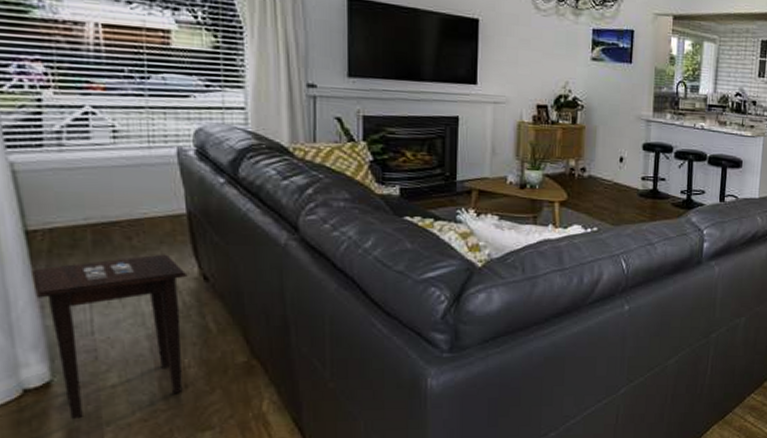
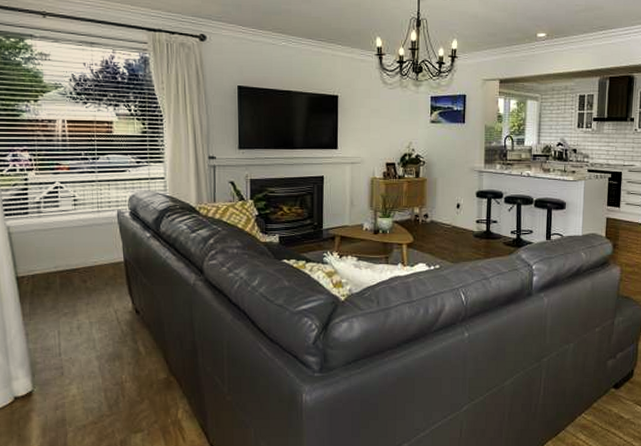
side table: present [32,254,188,420] -> none [20,293,125,421]

